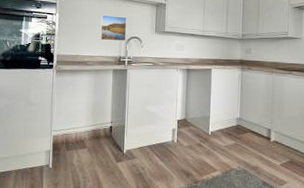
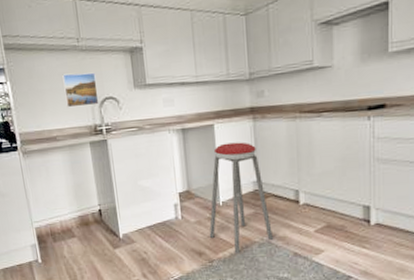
music stool: none [197,85,249,178] -> present [209,142,274,254]

